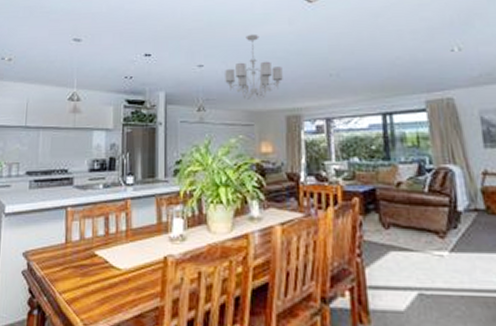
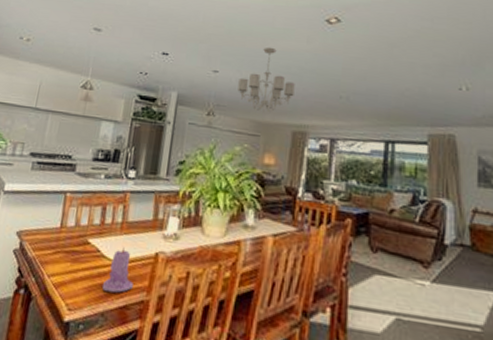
candle: none [114,255,146,302] -> present [101,248,133,293]

